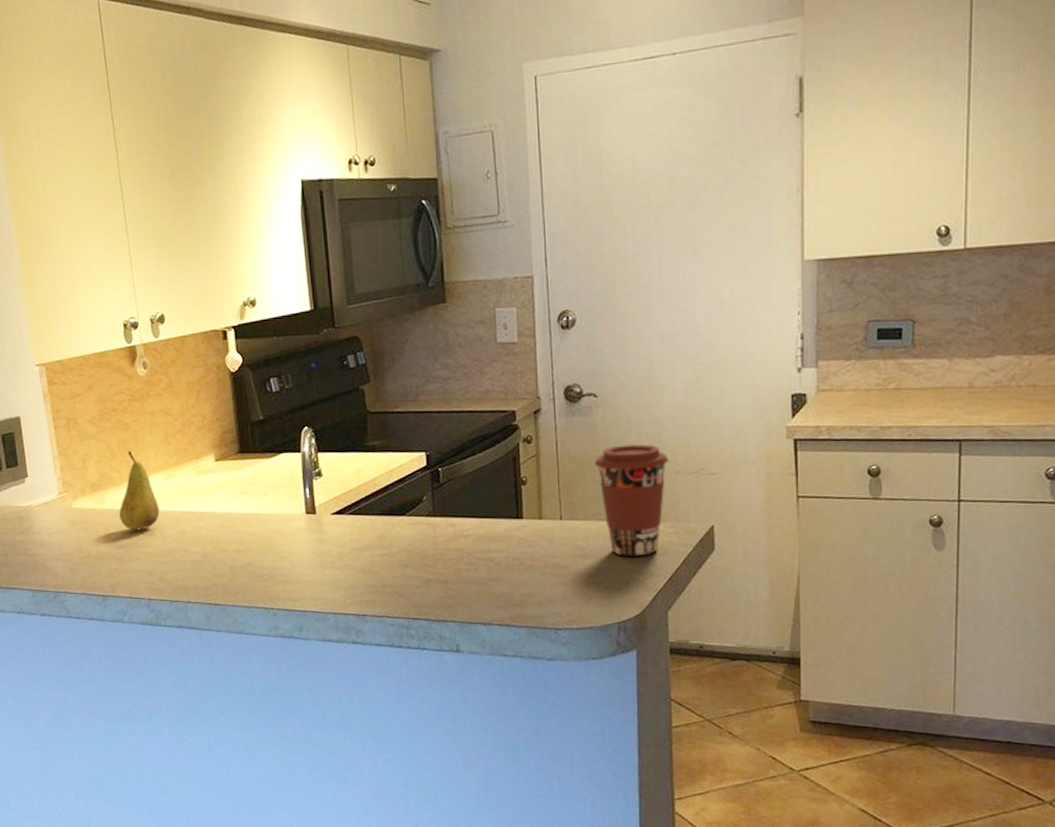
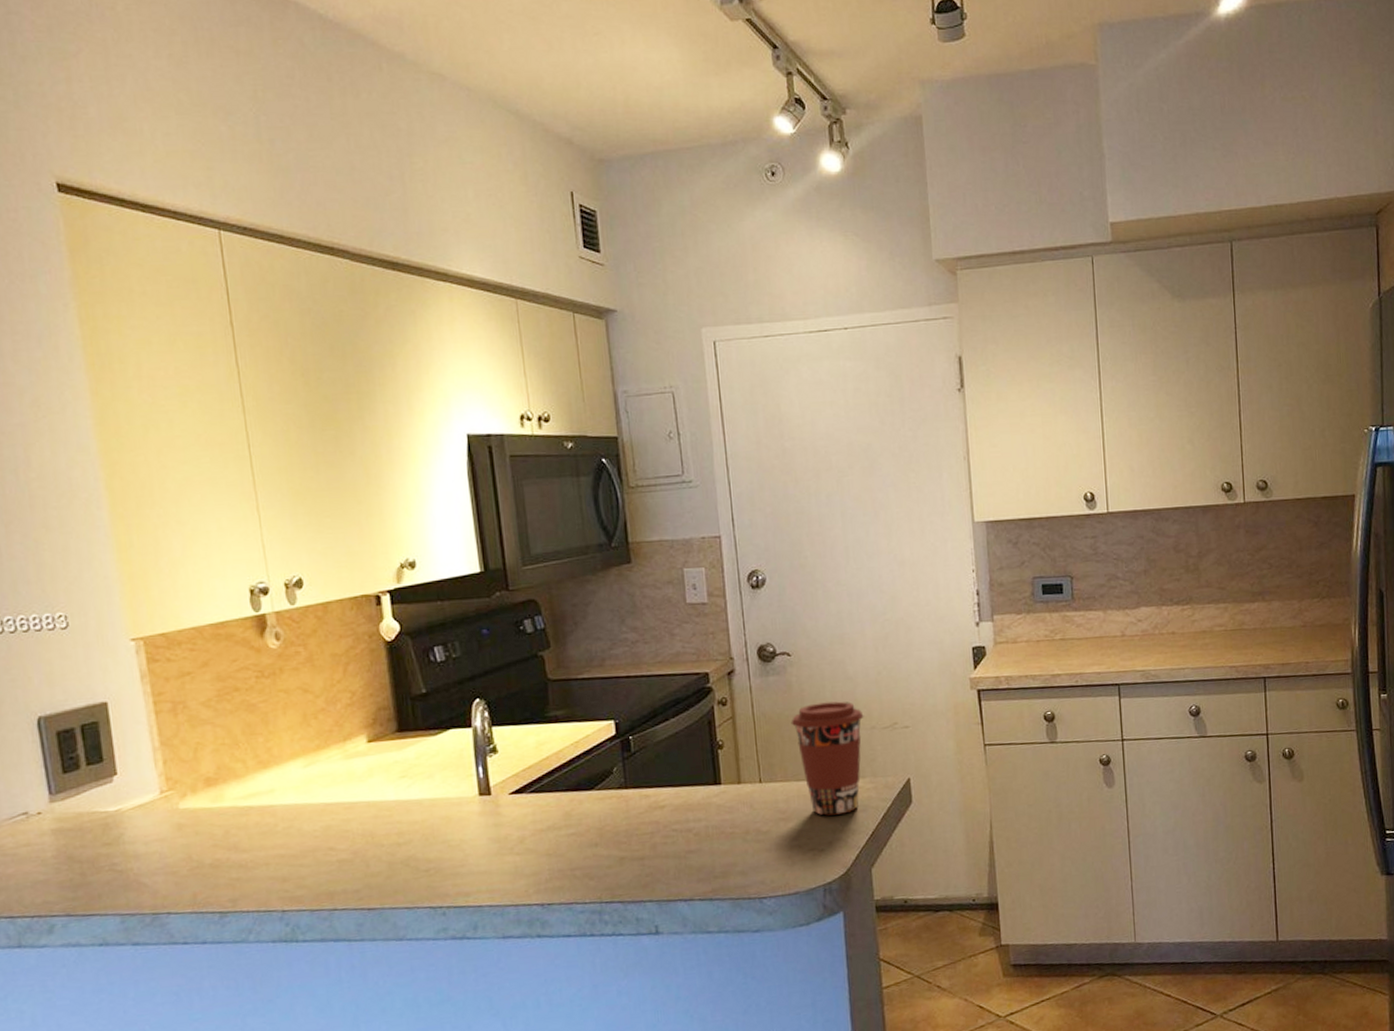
fruit: present [119,451,160,531] -> none [243,736,297,830]

